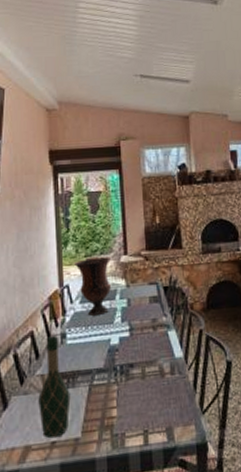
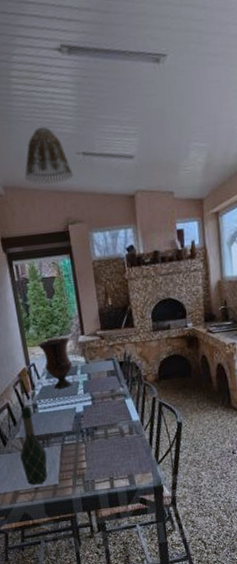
lamp shade: none [80,51,130,102] -> present [24,126,74,184]

